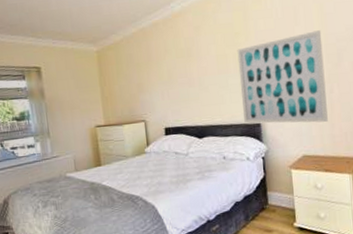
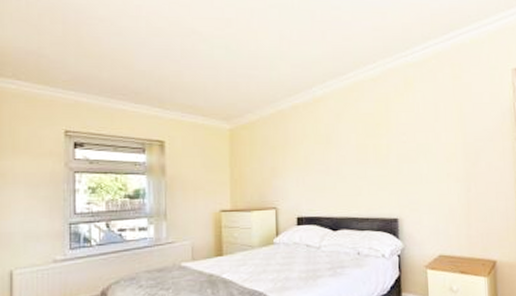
wall art: present [237,30,328,124] -> none [377,129,465,221]

